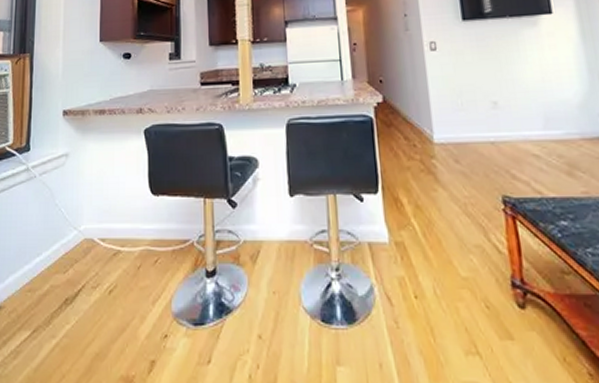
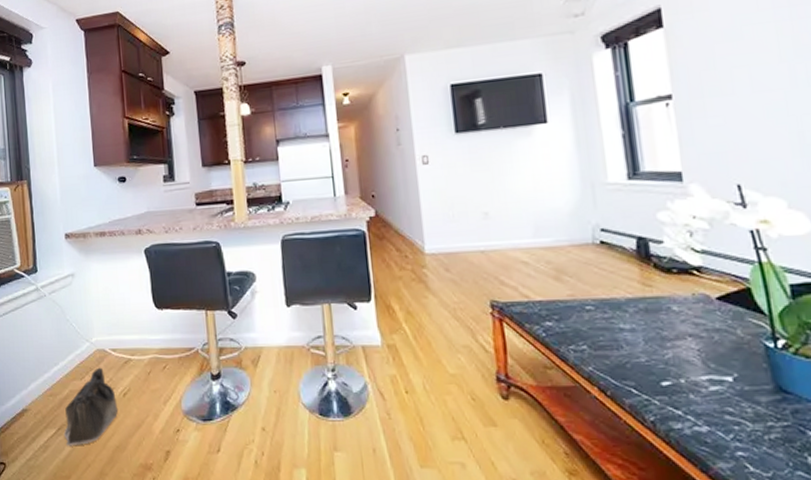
saddlebag: none [38,259,102,353] -> present [63,367,119,446]

